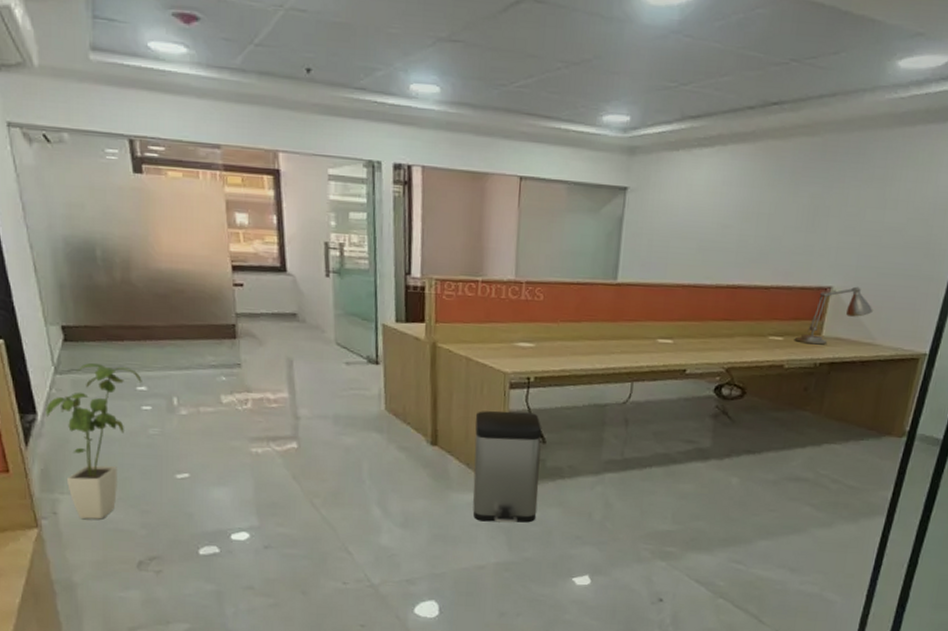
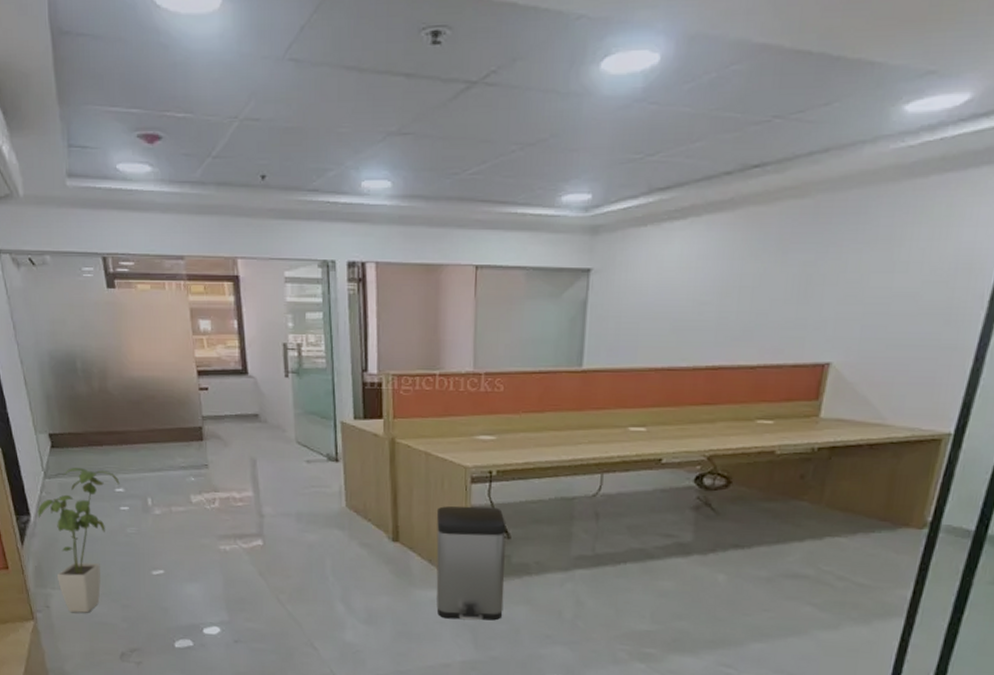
desk lamp: present [794,286,873,345] -> none [786,361,882,428]

